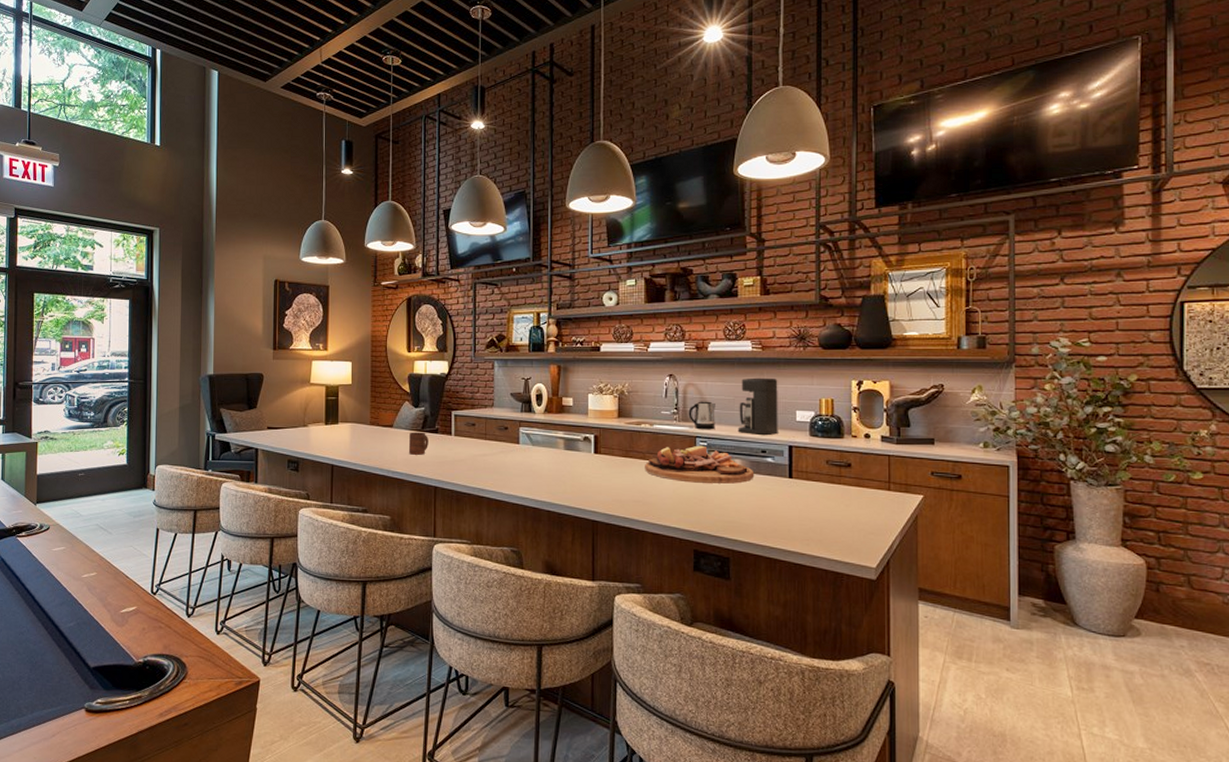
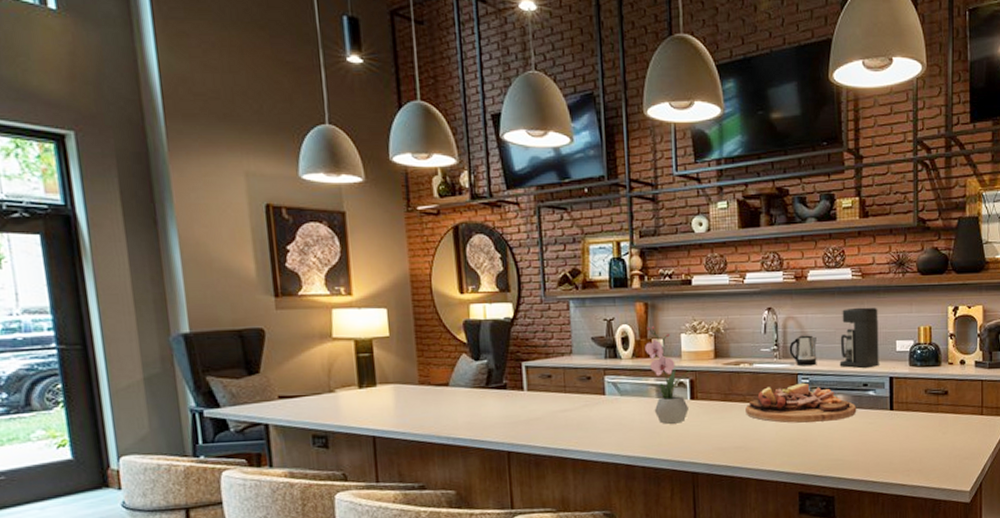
cup: present [408,432,428,455] -> none [471,389,496,417]
flower arrangement: none [556,386,596,474] -> present [645,326,691,424]

